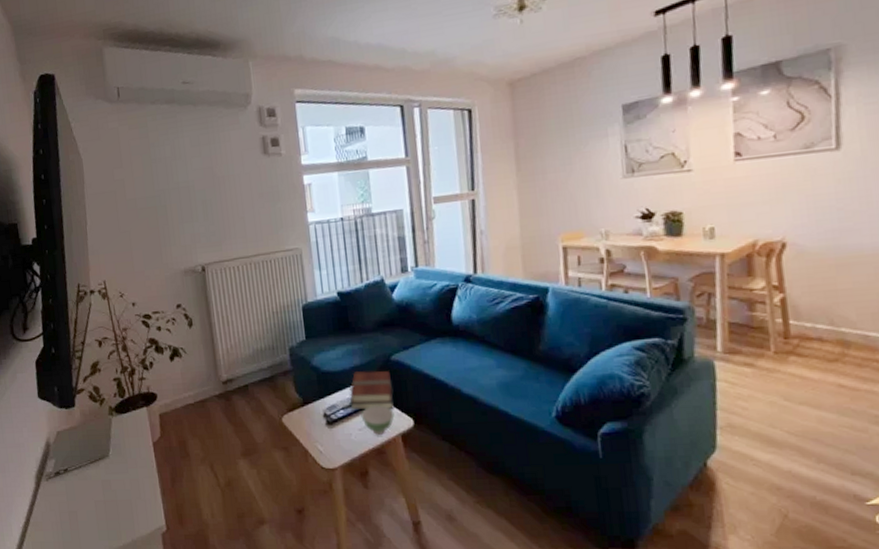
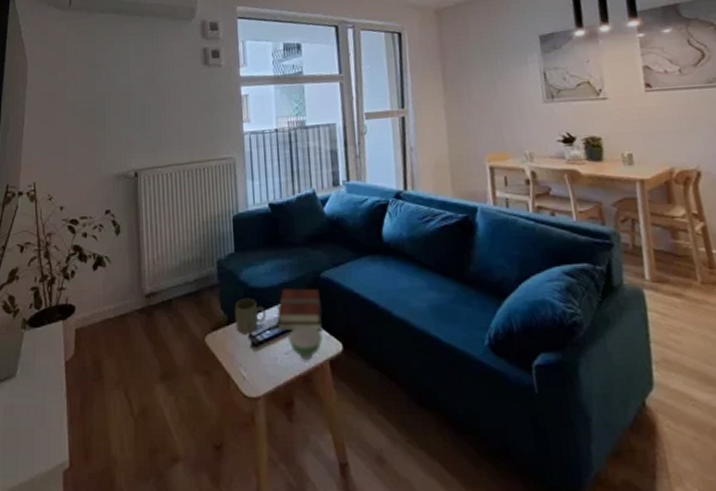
mug: none [308,381,339,414] -> present [234,297,266,334]

